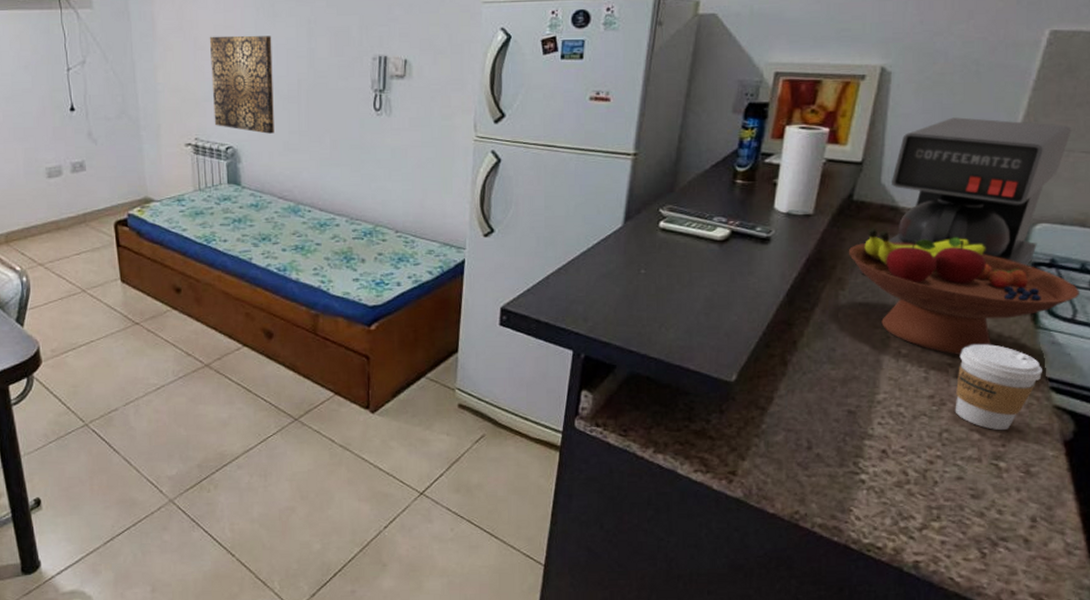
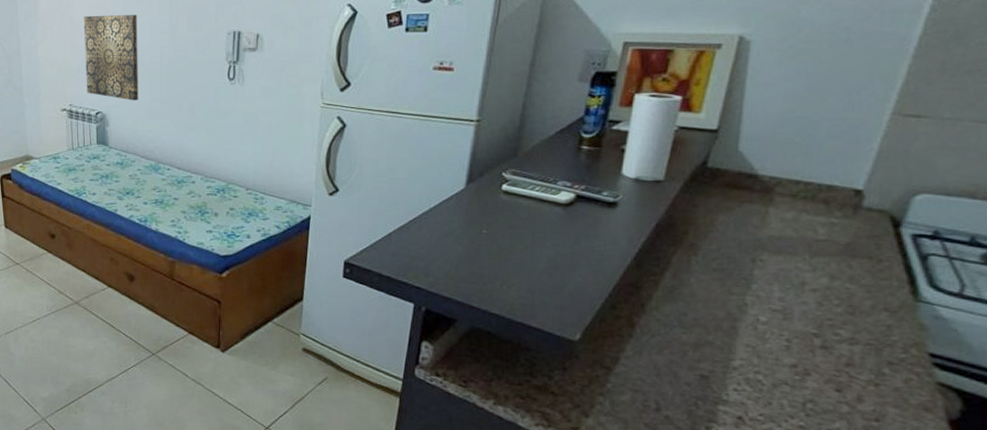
fruit bowl: present [849,228,1079,355] -> none [703,195,968,325]
coffee maker: present [889,117,1072,266] -> none [746,85,959,237]
coffee cup: present [955,344,1042,431] -> none [820,315,923,405]

